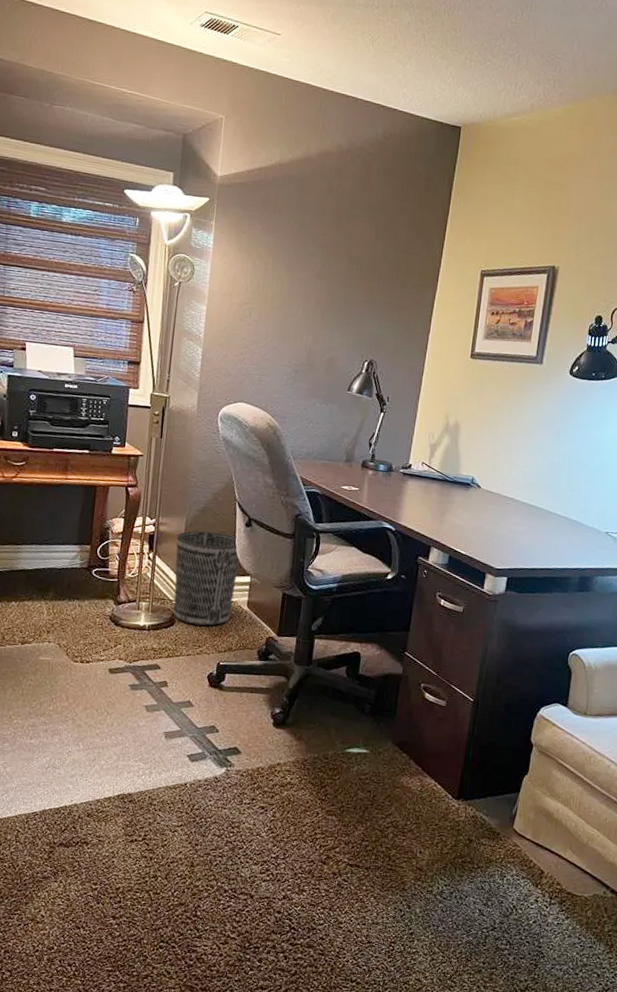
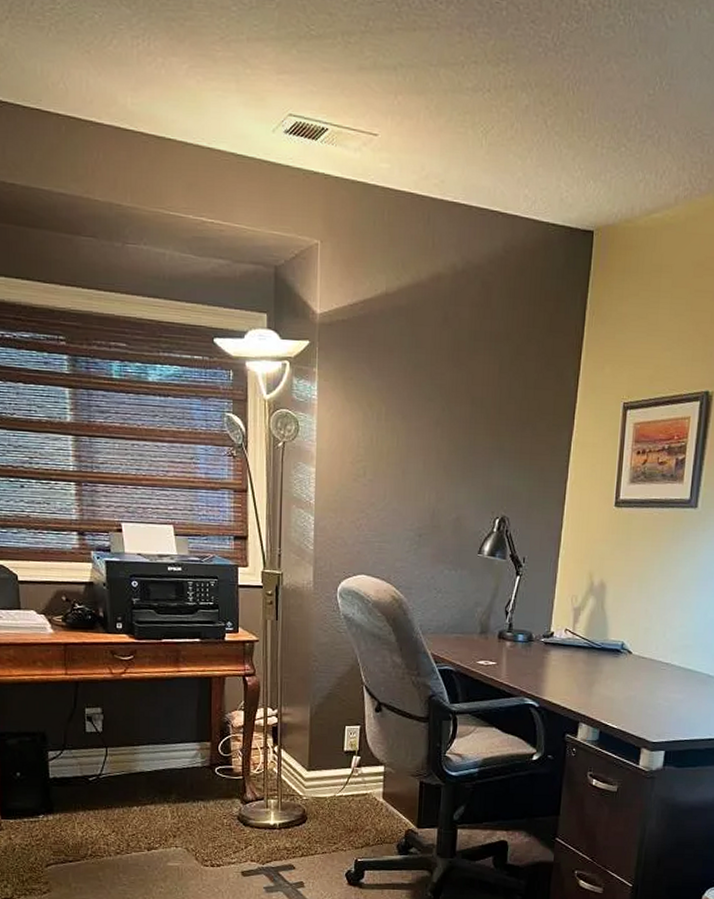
wastebasket: present [173,530,239,626] -> none [301,719,371,821]

